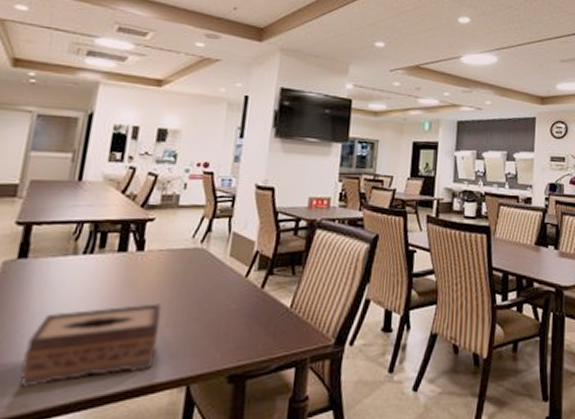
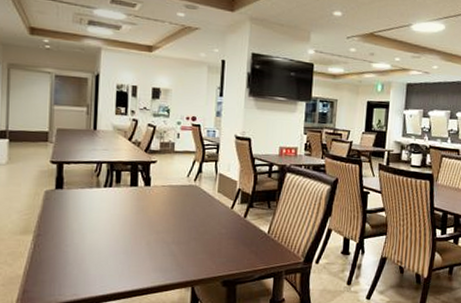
tissue box: present [19,303,163,388] -> none [69,226,169,282]

